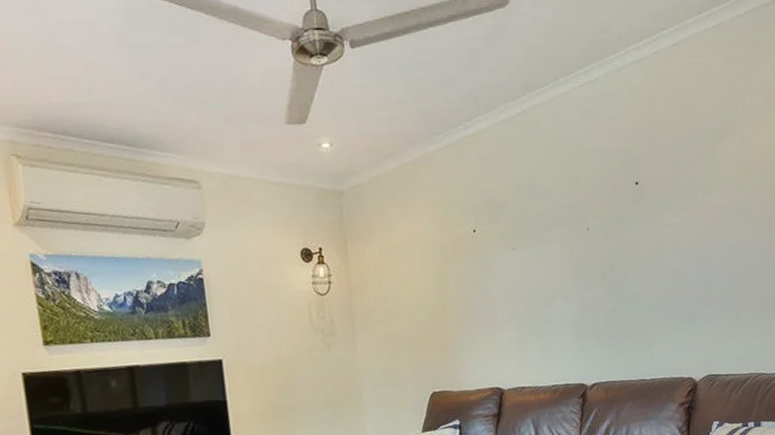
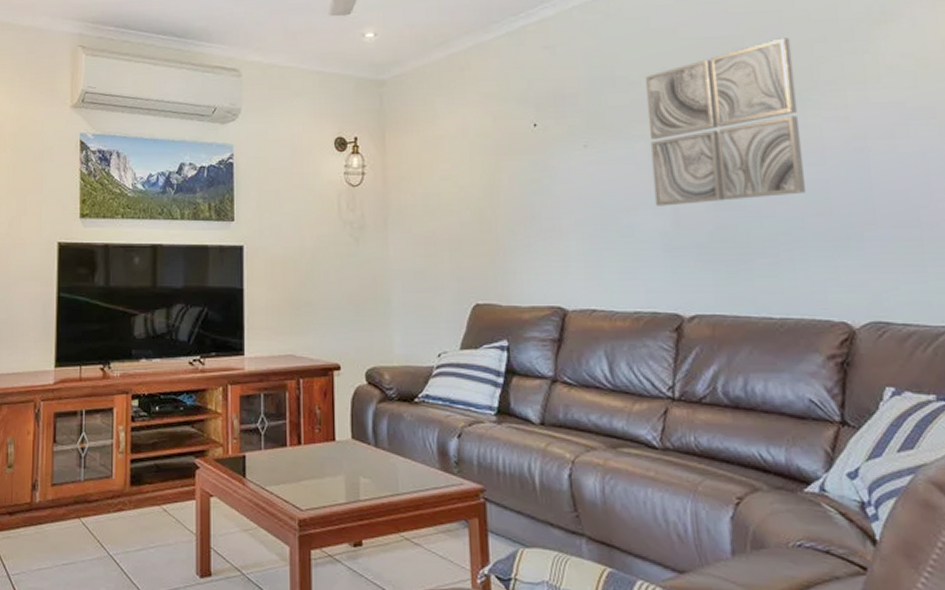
wall art: none [558,151,670,298] -> present [645,38,807,207]

